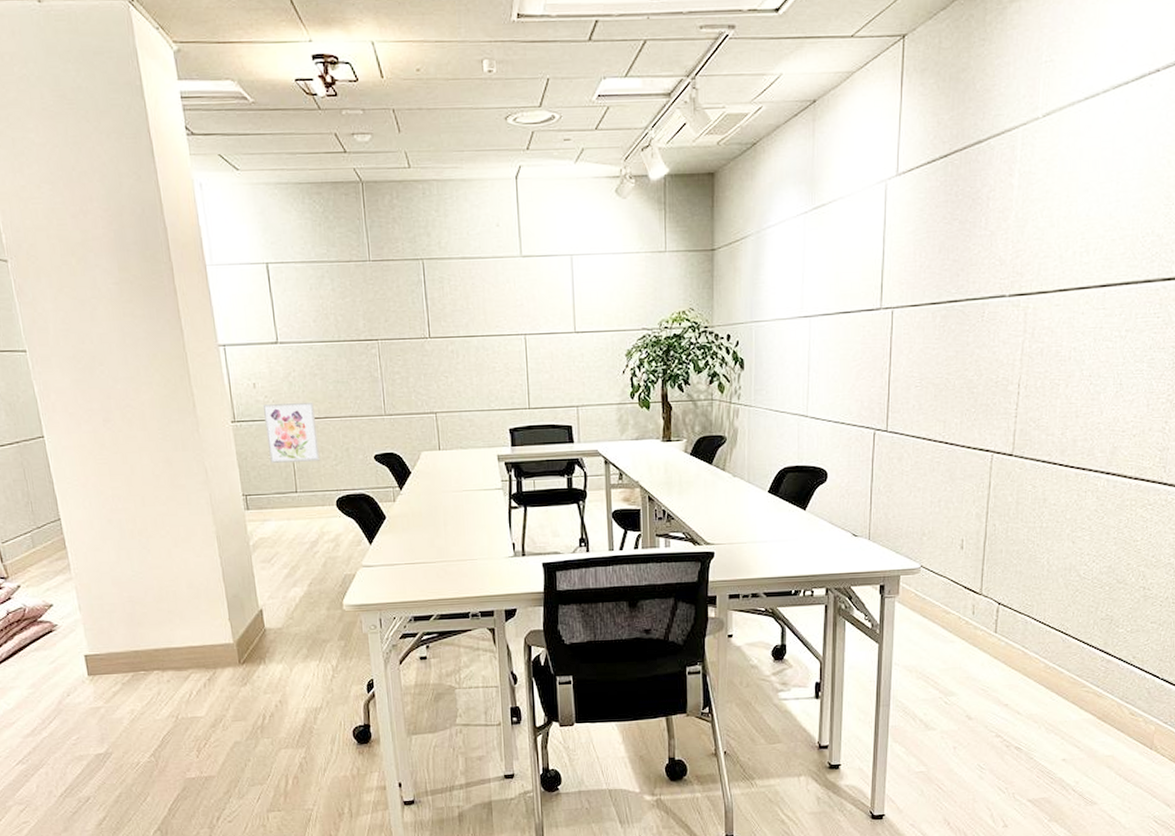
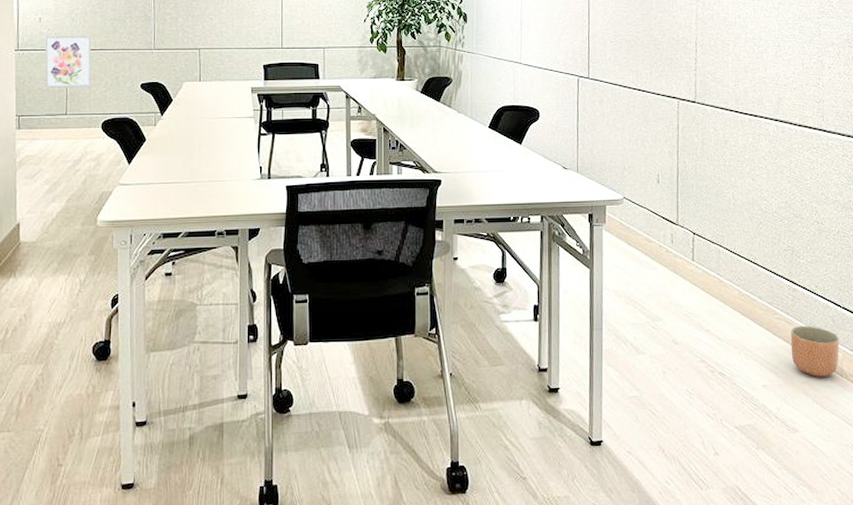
planter: none [1097,698,1153,751] -> present [790,325,840,378]

